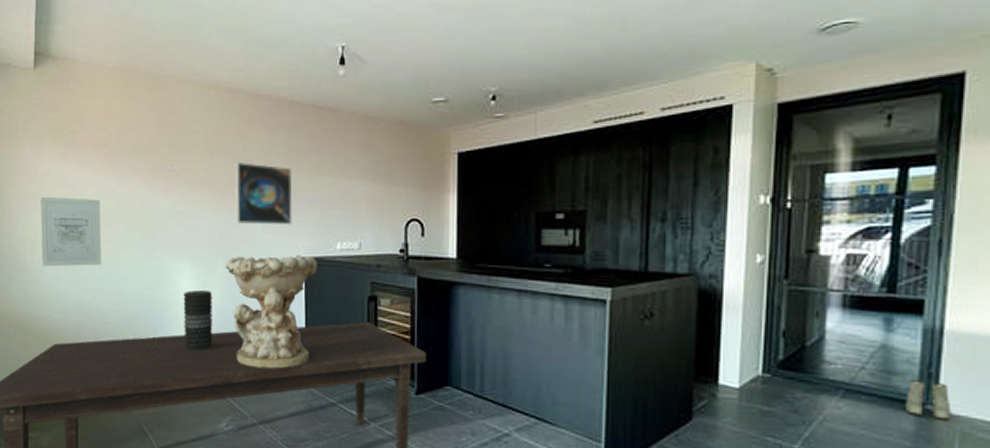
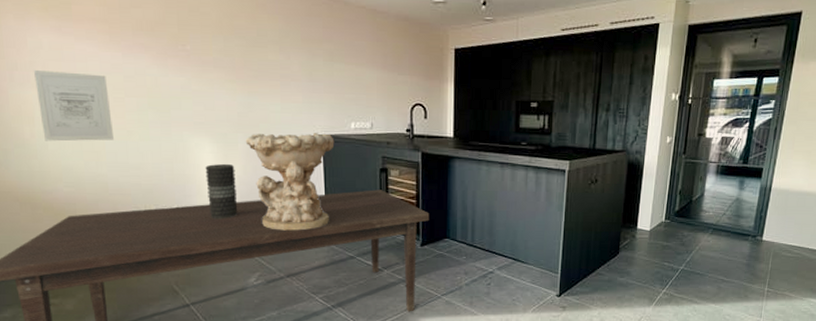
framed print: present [235,162,293,225] -> none [250,46,309,106]
boots: present [906,380,952,420] -> none [746,221,771,245]

